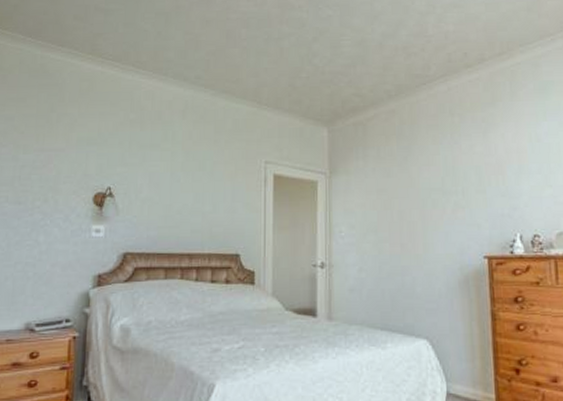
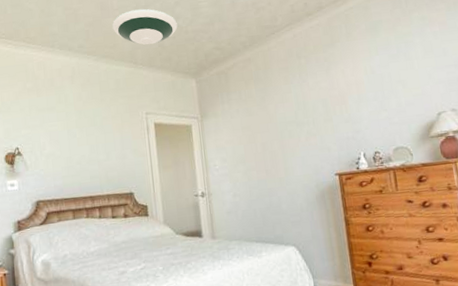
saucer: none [237,41,313,83] -> present [112,9,178,45]

